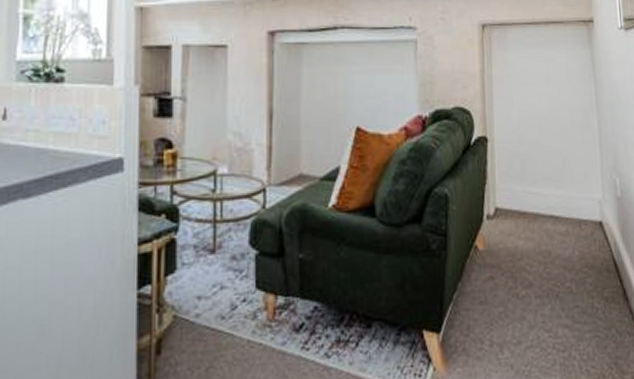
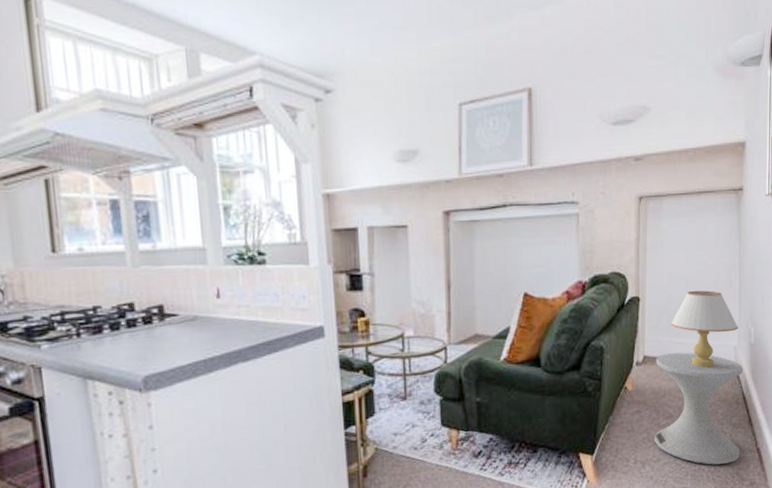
side table: none [509,205,617,352] -> present [654,352,743,465]
table lamp: none [524,131,601,225] -> present [671,290,738,368]

